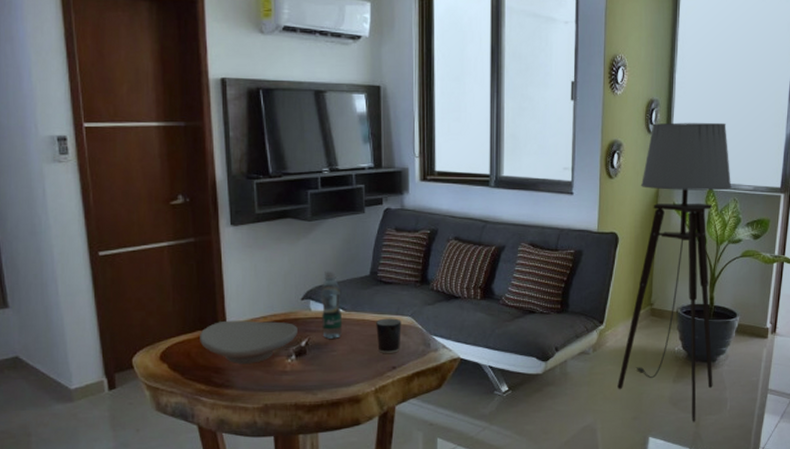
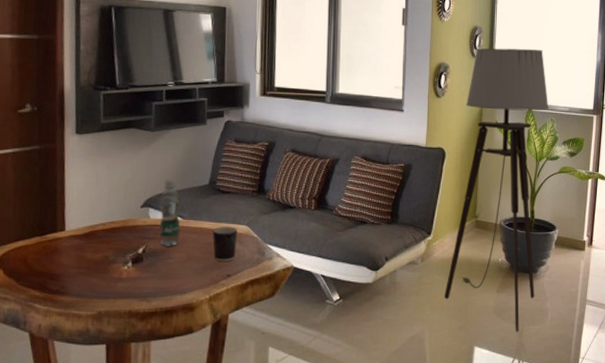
decorative bowl: present [200,320,298,364] -> none [37,227,136,270]

